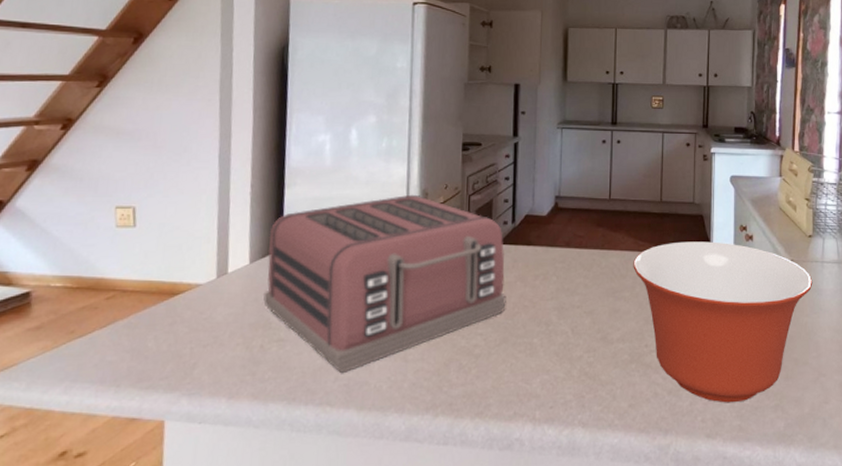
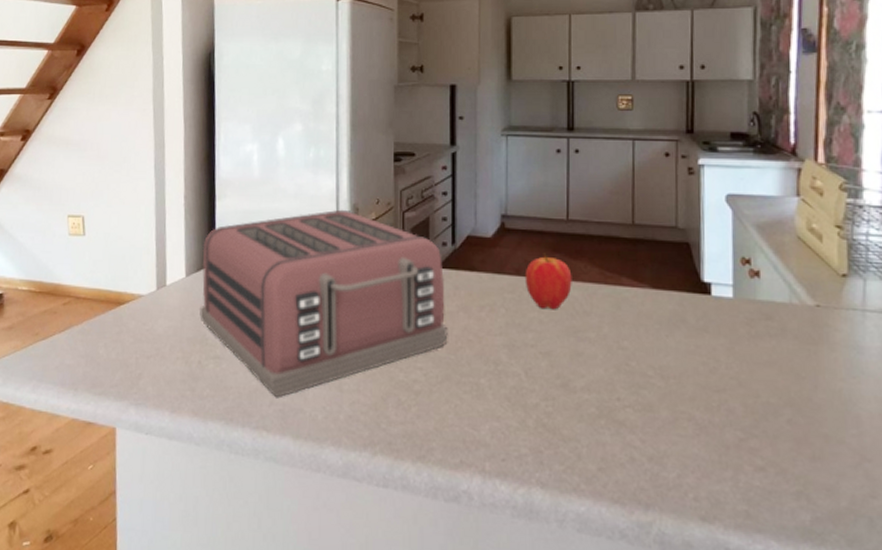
apple: none [573,227,612,275] -> present [525,253,572,310]
mixing bowl: present [633,241,813,403] -> none [599,274,850,482]

